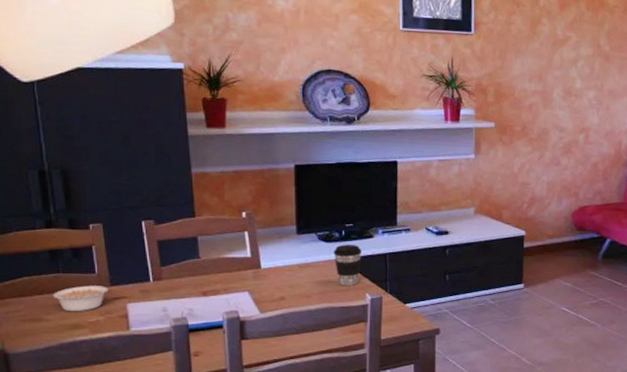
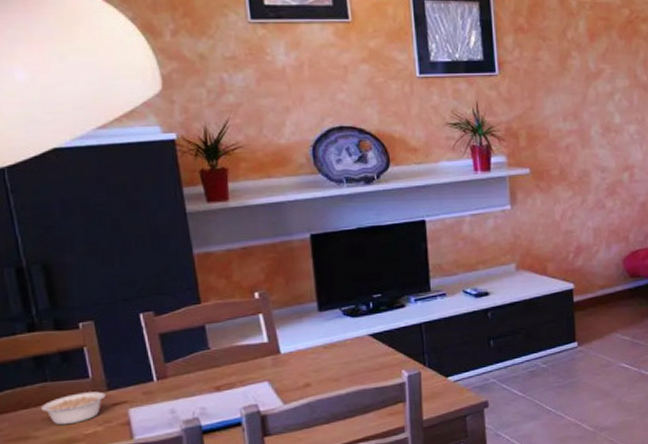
coffee cup: present [334,244,361,287] -> none [362,317,394,365]

